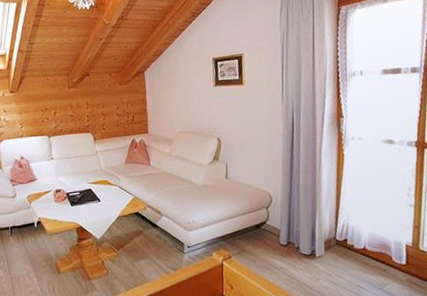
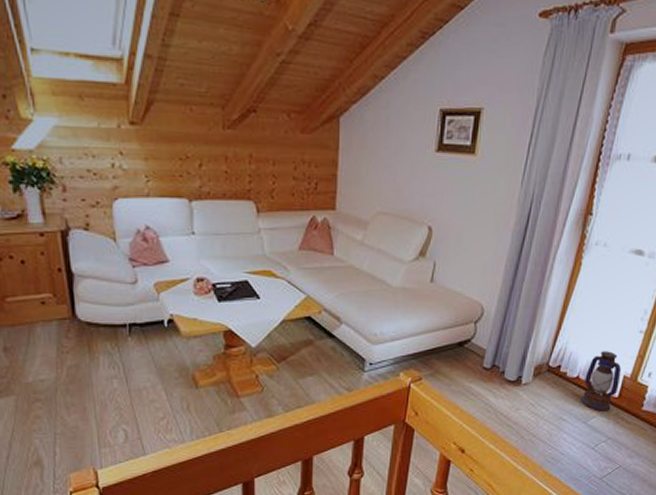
lantern: none [371,224,404,278] -> present [581,351,622,412]

